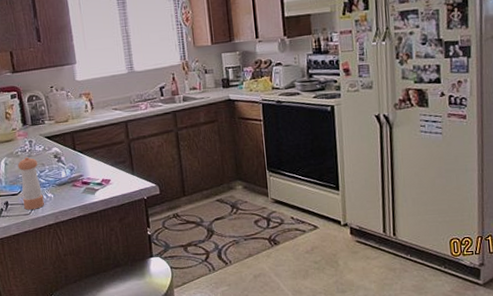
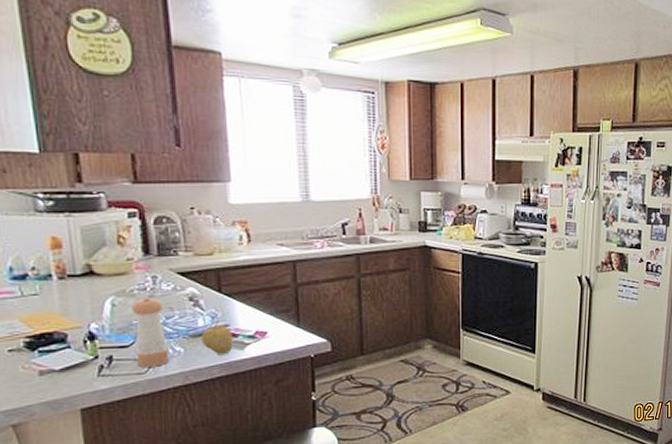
fruit: none [64,172,87,200] -> present [201,320,233,356]

